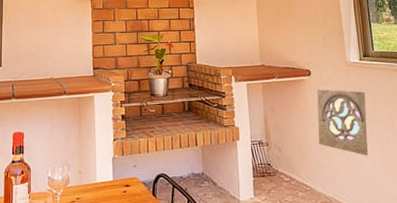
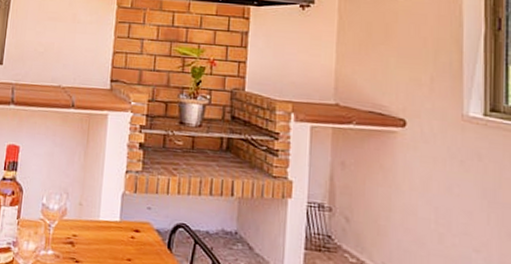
wall ornament: present [316,89,368,156] -> none [406,147,486,250]

